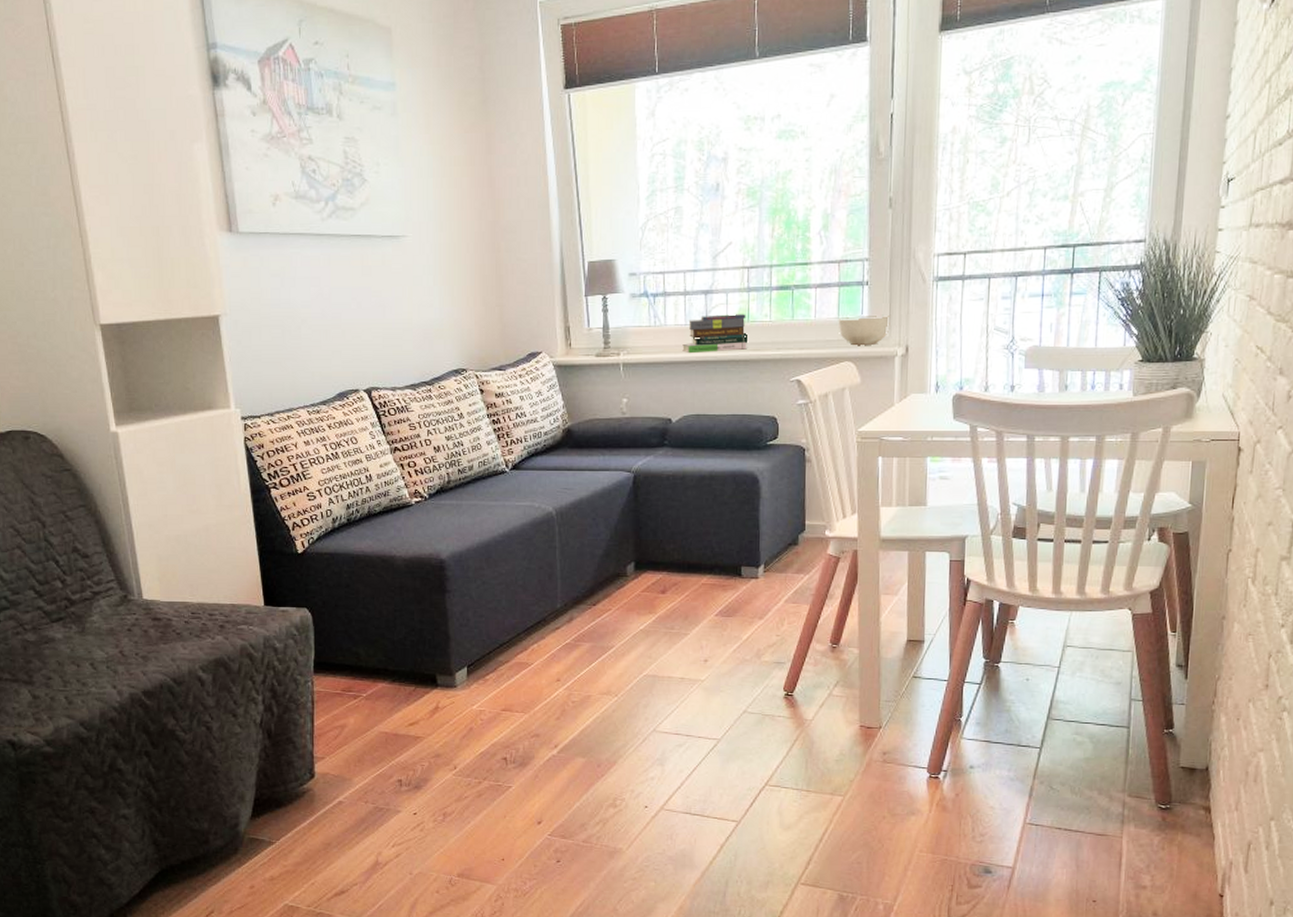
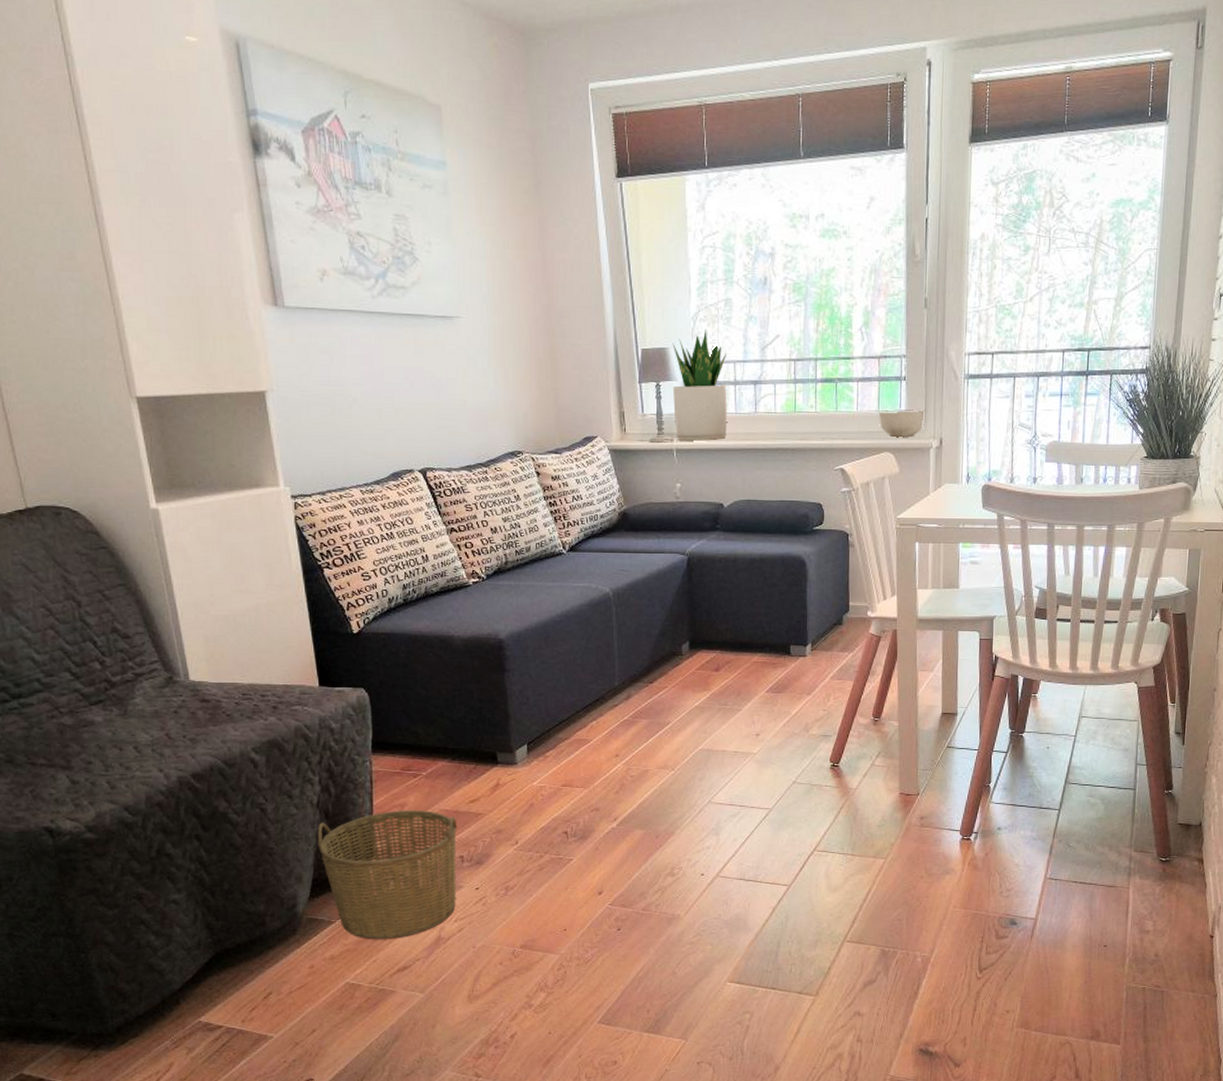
basket: none [259,732,397,862] -> present [317,810,458,939]
planter: none [620,238,677,356] -> present [672,329,728,442]
books: present [682,313,747,354] -> none [733,403,794,442]

